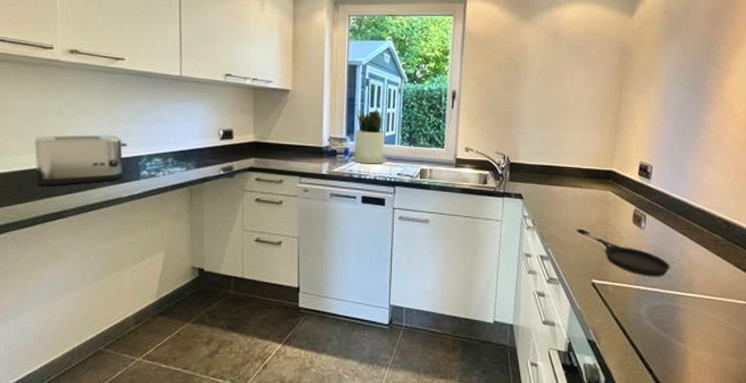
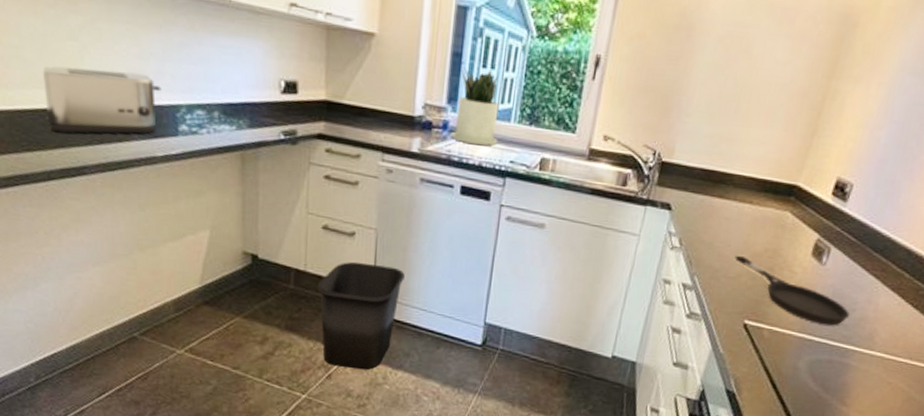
waste bin: none [253,265,323,358] -> present [318,261,405,370]

